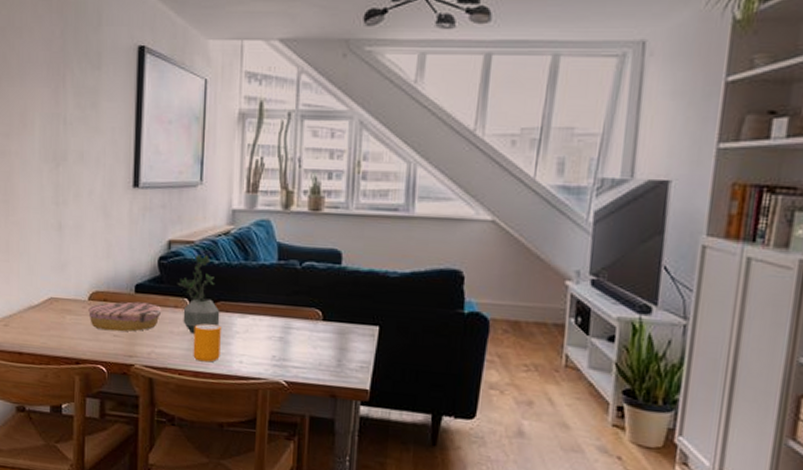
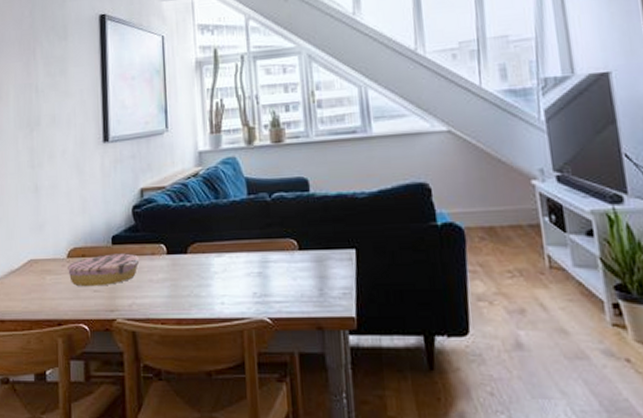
potted plant: present [177,254,220,335] -> none [152,199,198,280]
mug: present [193,323,221,363] -> none [172,267,201,308]

